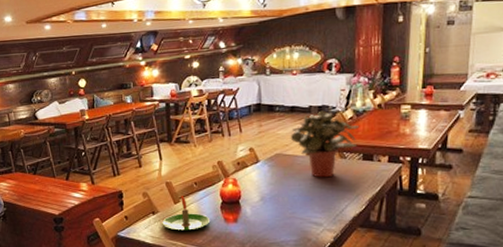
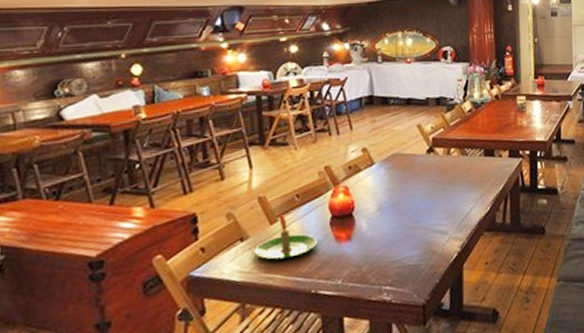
potted plant: present [290,110,360,178] -> none [407,102,479,179]

